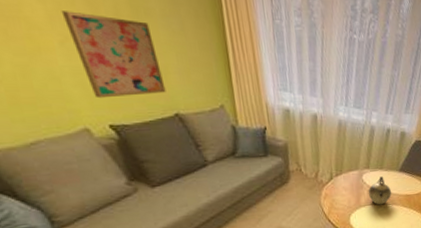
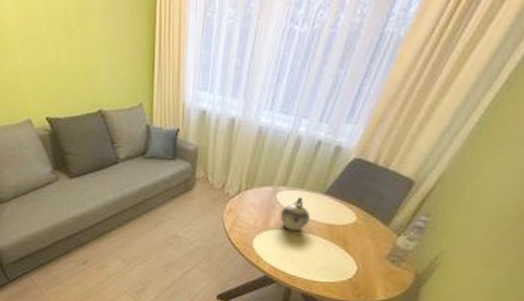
wall art: present [61,11,166,99] -> none [26,14,95,93]

